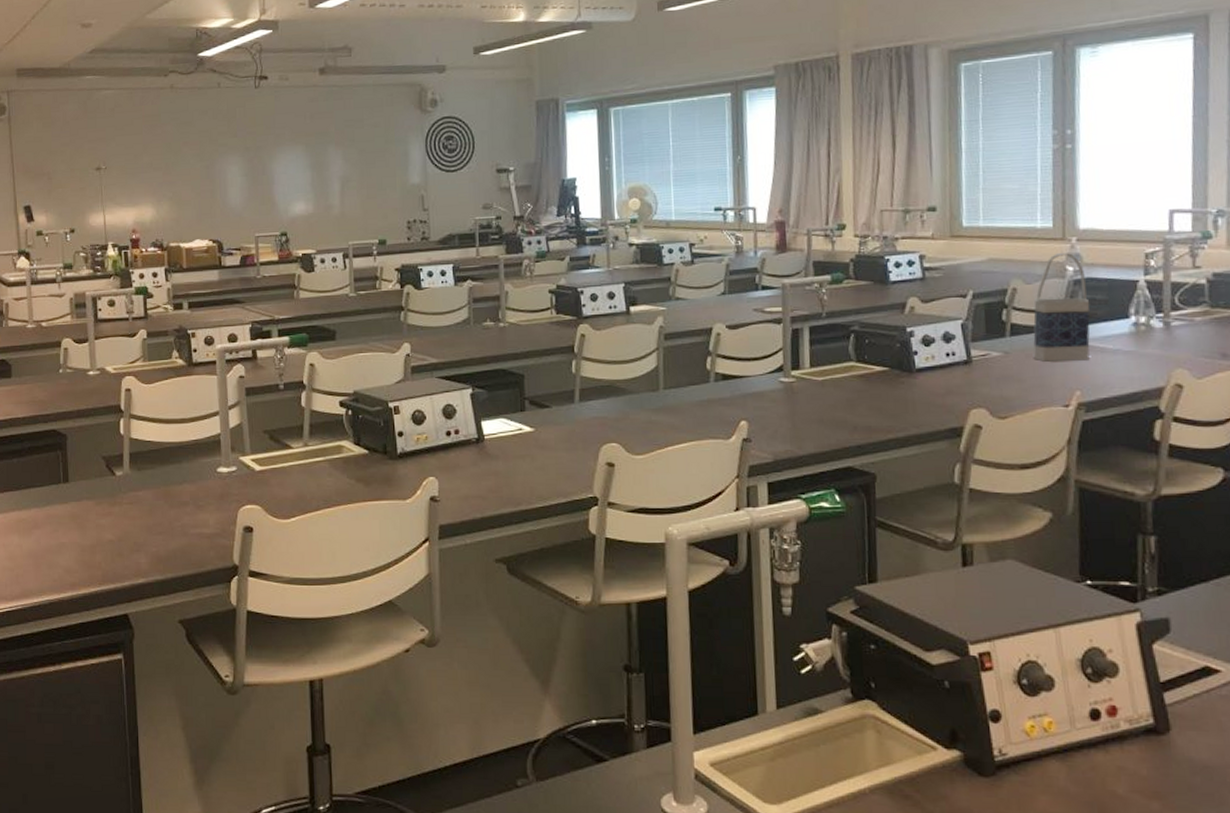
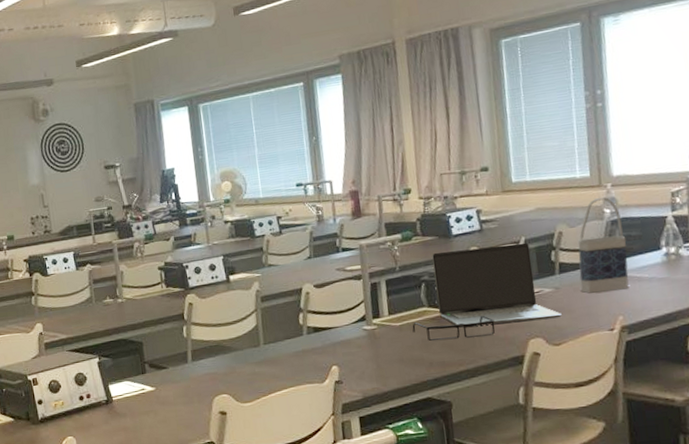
glasses: none [836,377,932,402] -> present [412,315,495,342]
laptop: none [865,297,1010,389] -> present [432,242,562,328]

